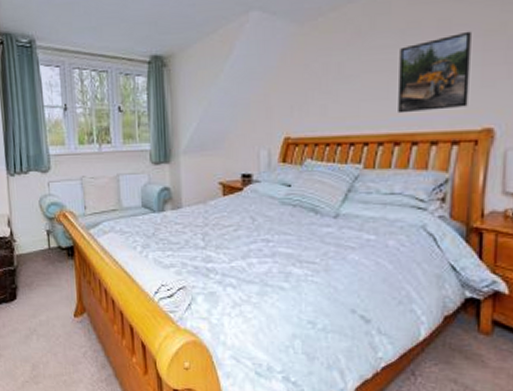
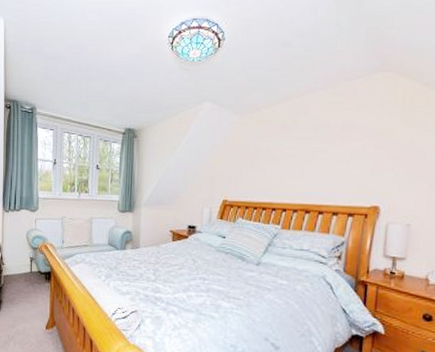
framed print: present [398,31,471,114] -> none [310,132,367,190]

